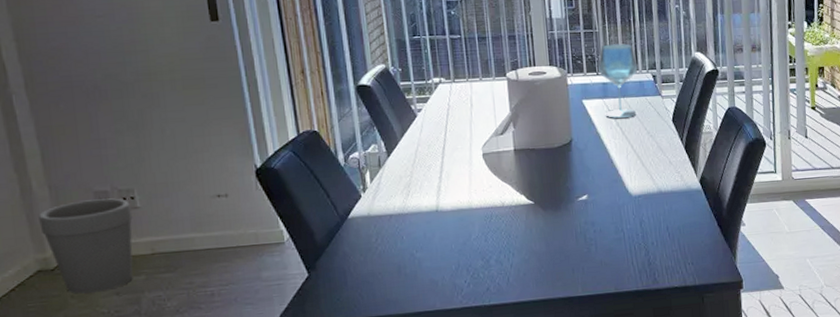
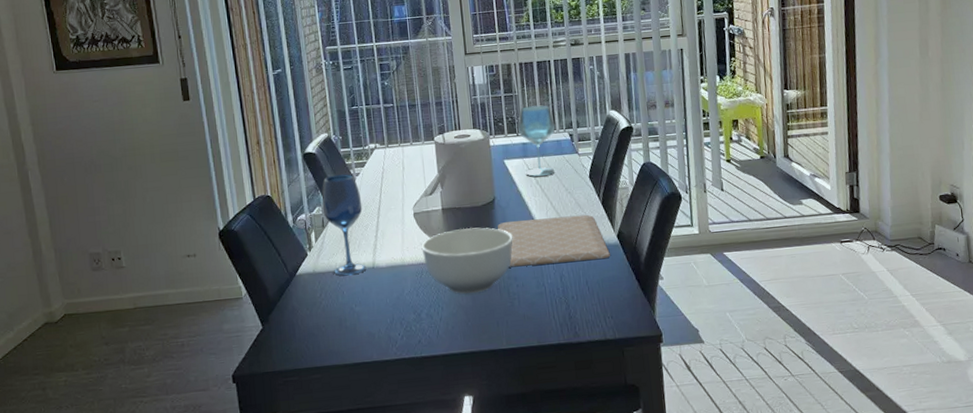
flowerpot: present [38,198,133,294] -> none [46,259,120,344]
wineglass: none [378,109,429,220] -> present [321,174,367,276]
bowl: none [491,169,591,239] -> present [421,227,513,294]
placemat: none [574,159,692,213] -> present [498,214,610,268]

